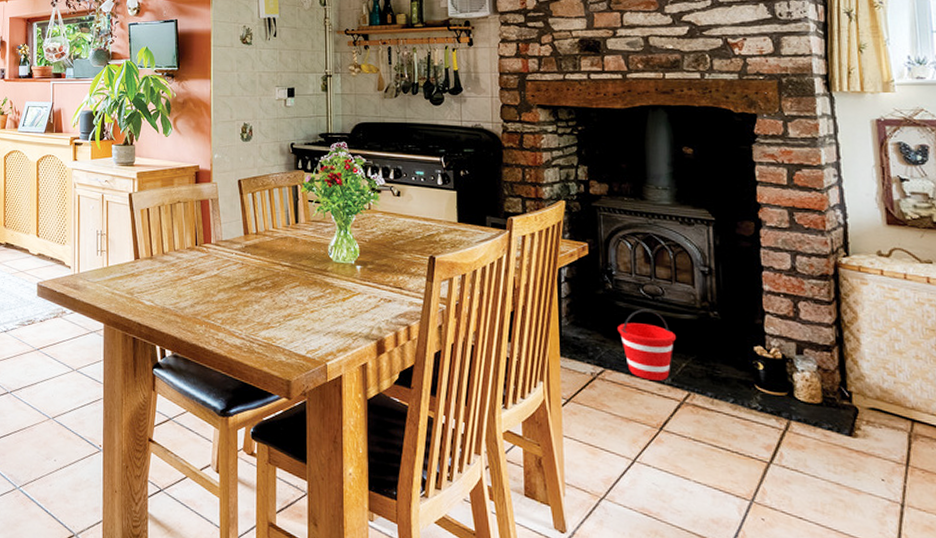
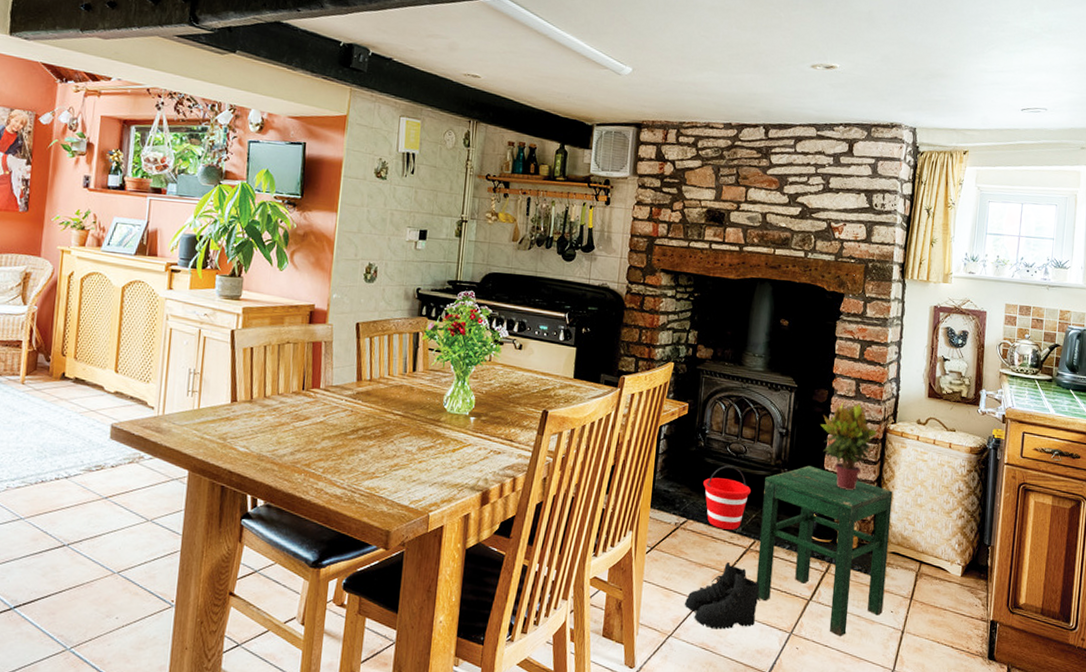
boots: none [614,417,707,494] -> present [684,562,761,630]
stool: none [691,307,870,509] -> present [756,465,893,637]
potted plant: none [749,233,828,335] -> present [819,402,877,490]

